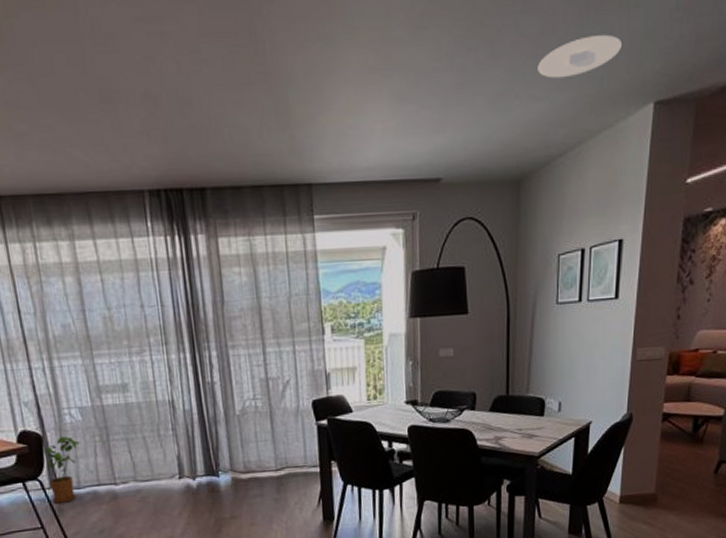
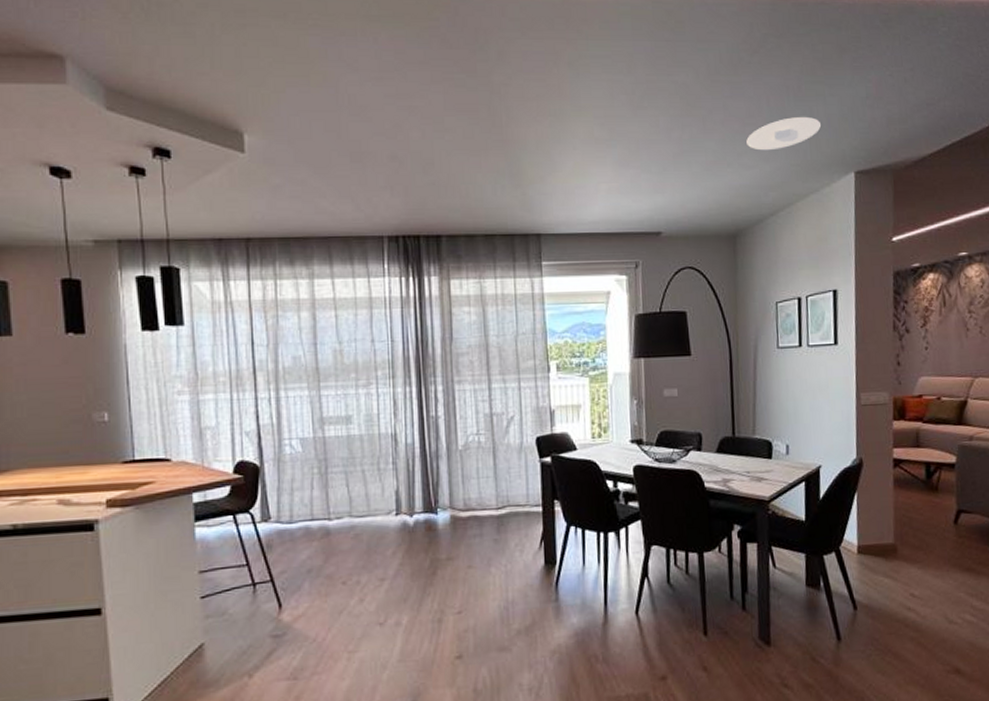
house plant: present [43,436,80,503] -> none [259,468,297,539]

